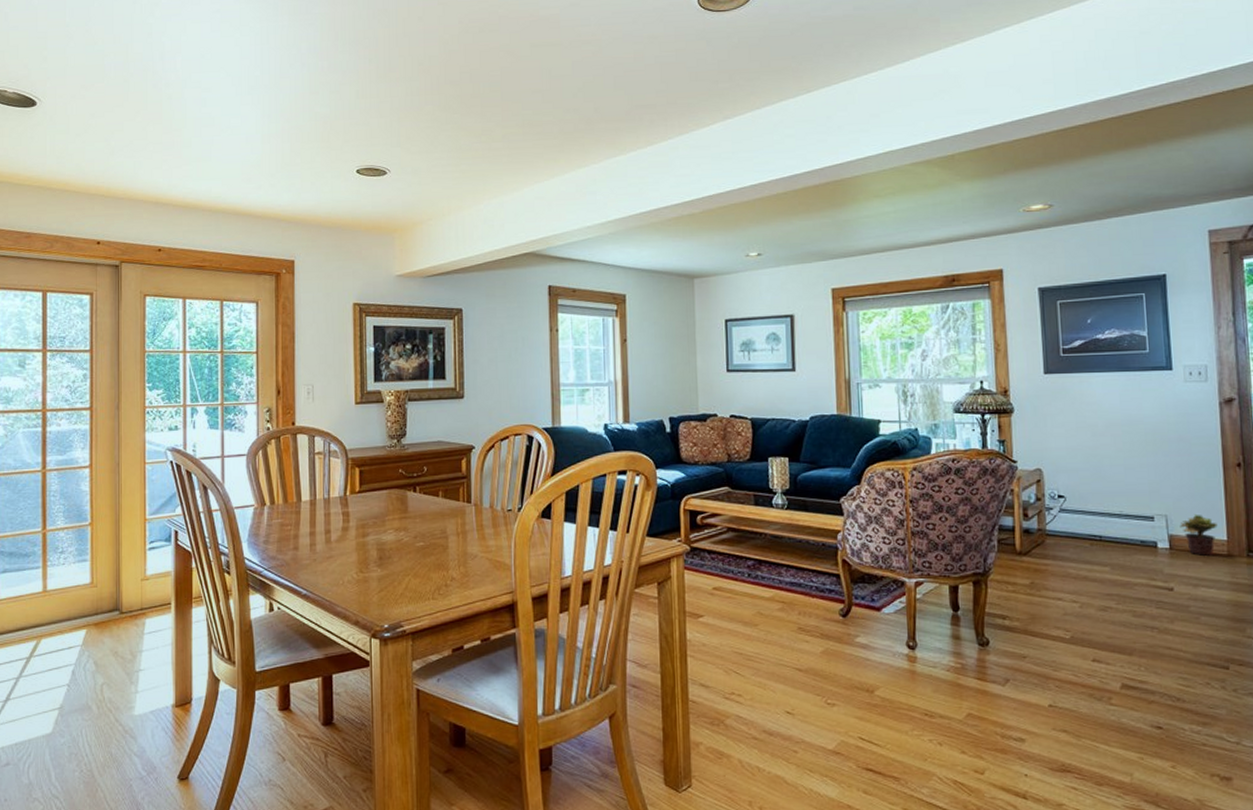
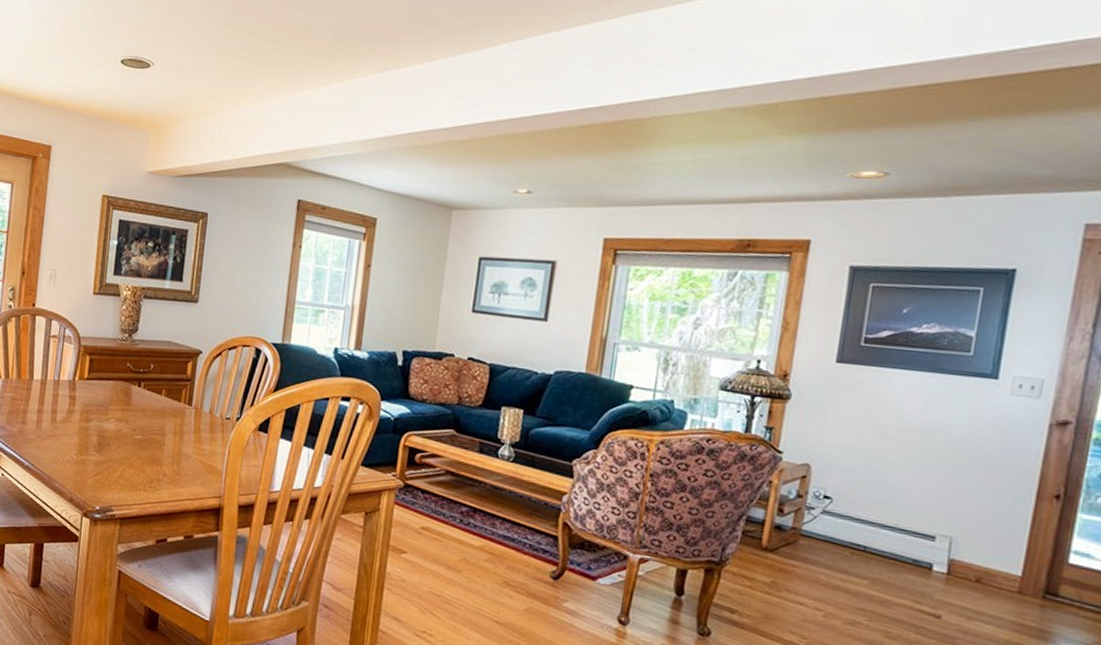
potted plant: present [1180,514,1218,556] -> none [965,541,1013,590]

